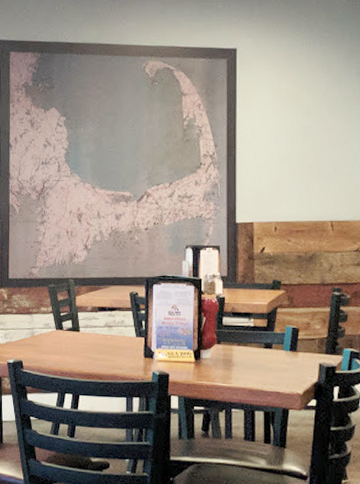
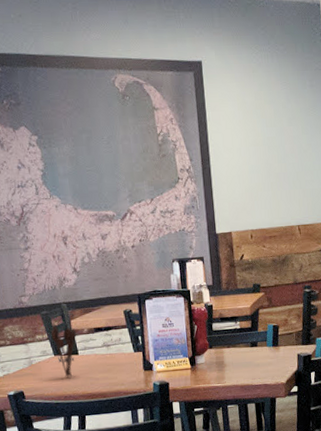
utensil holder: none [55,297,80,353] -> present [50,323,77,377]

